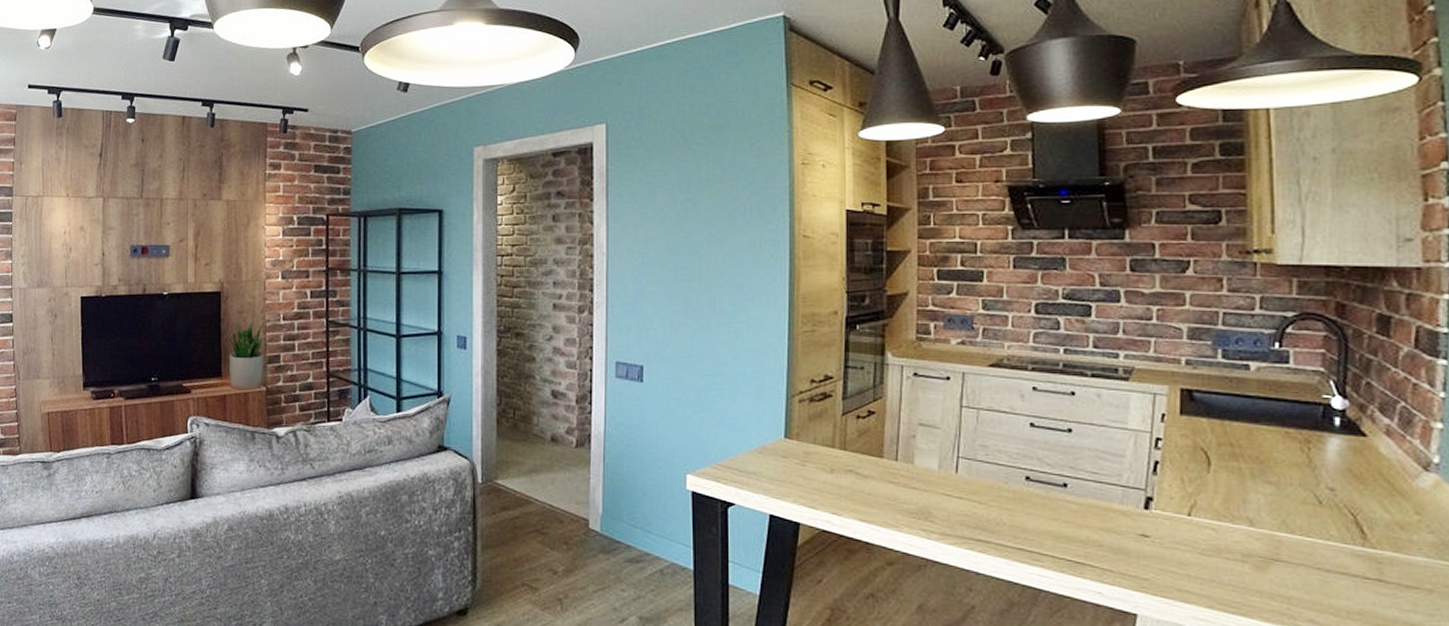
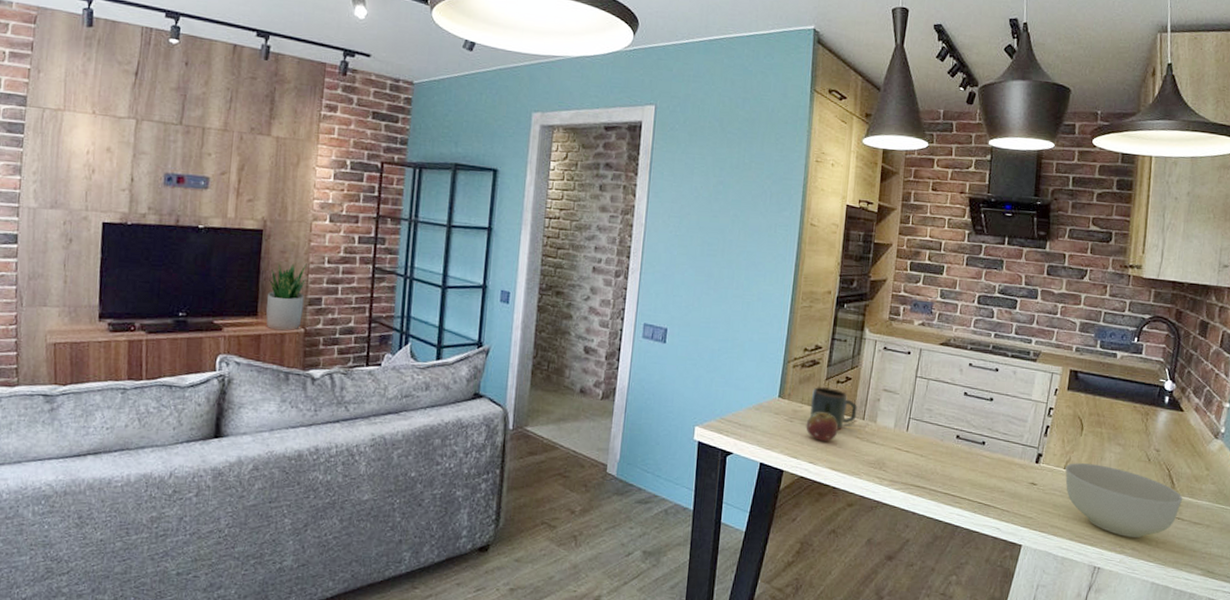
fruit: none [822,453,865,488] -> present [806,412,839,441]
mug: none [825,424,887,473] -> present [809,387,857,430]
bowl: none [1190,508,1383,606] -> present [1065,463,1183,538]

